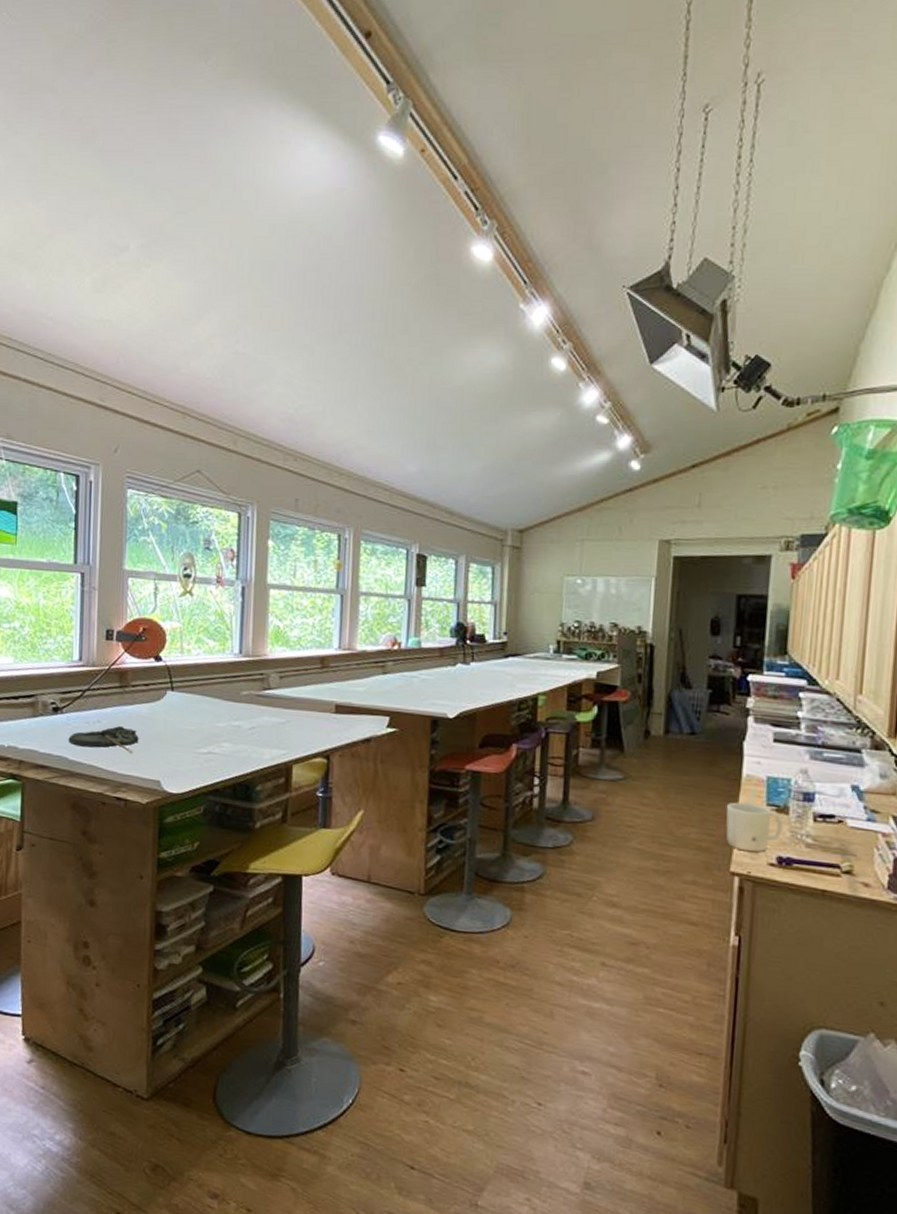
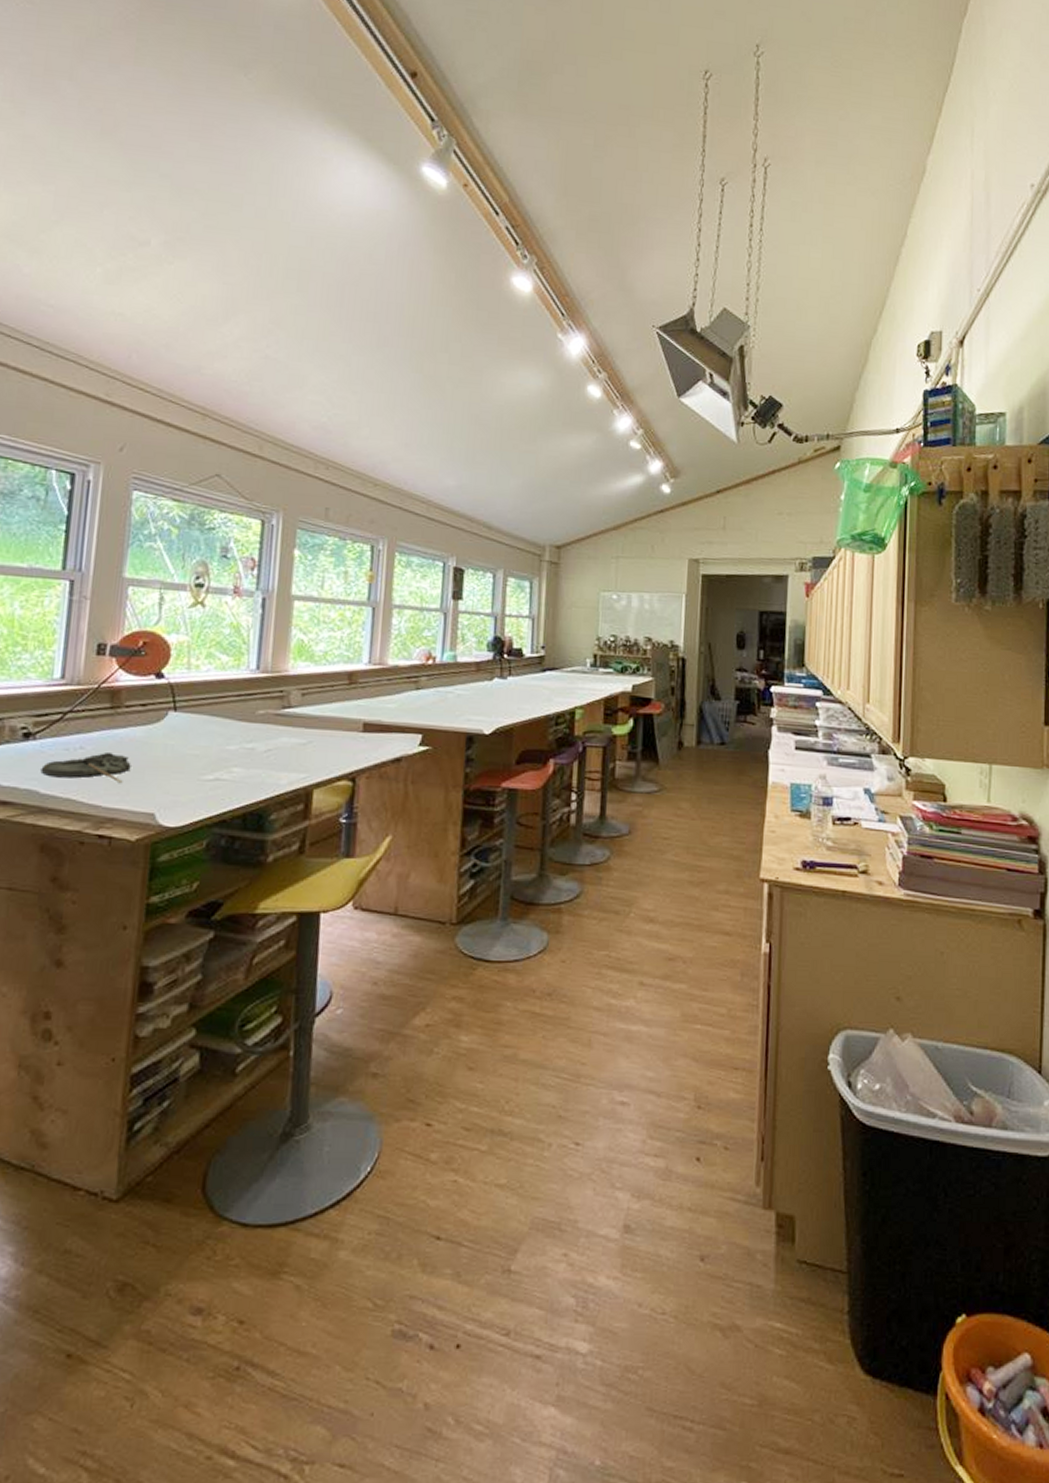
mug: present [725,802,783,853] -> none [754,809,806,858]

